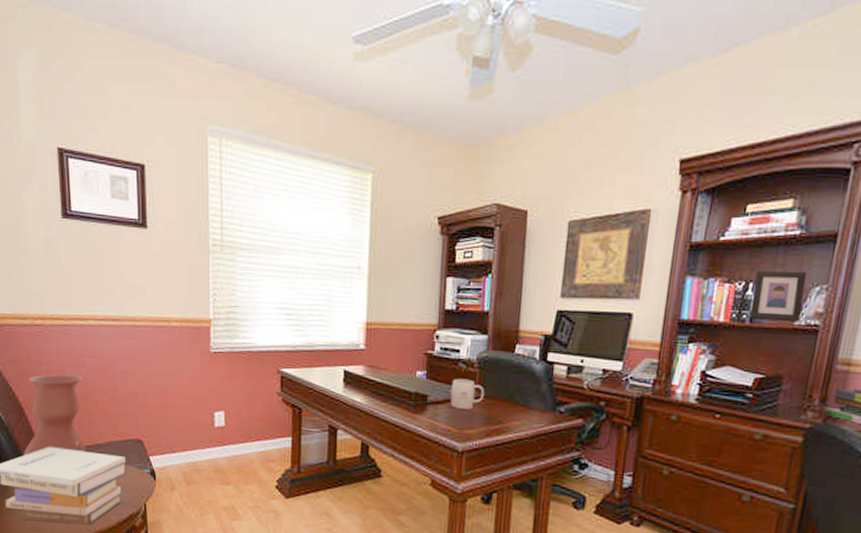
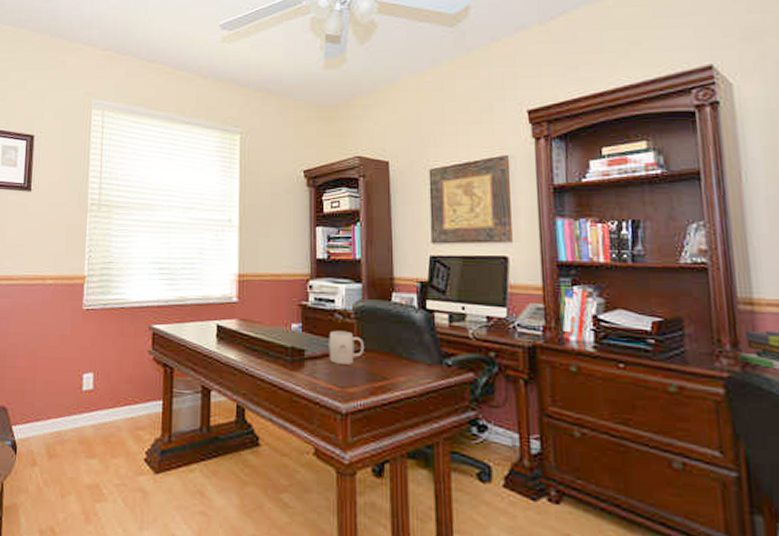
picture frame: present [749,271,807,321] -> none [626,209,686,260]

